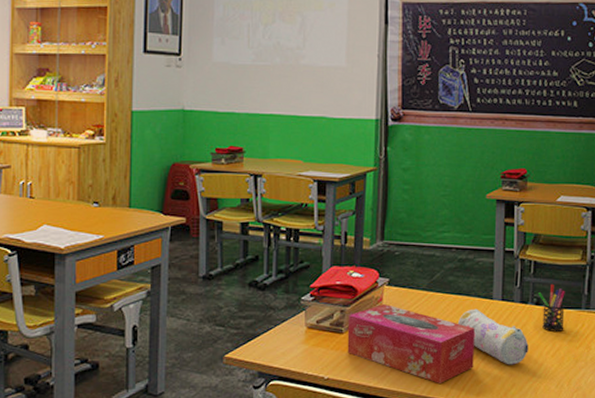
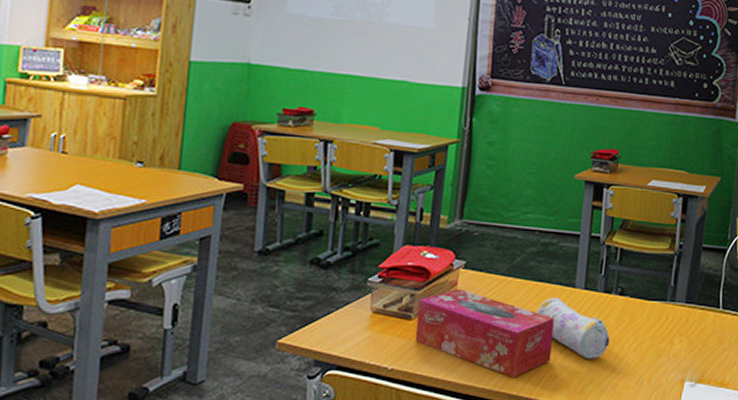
pen holder: present [538,285,565,332] -> none [623,274,651,324]

